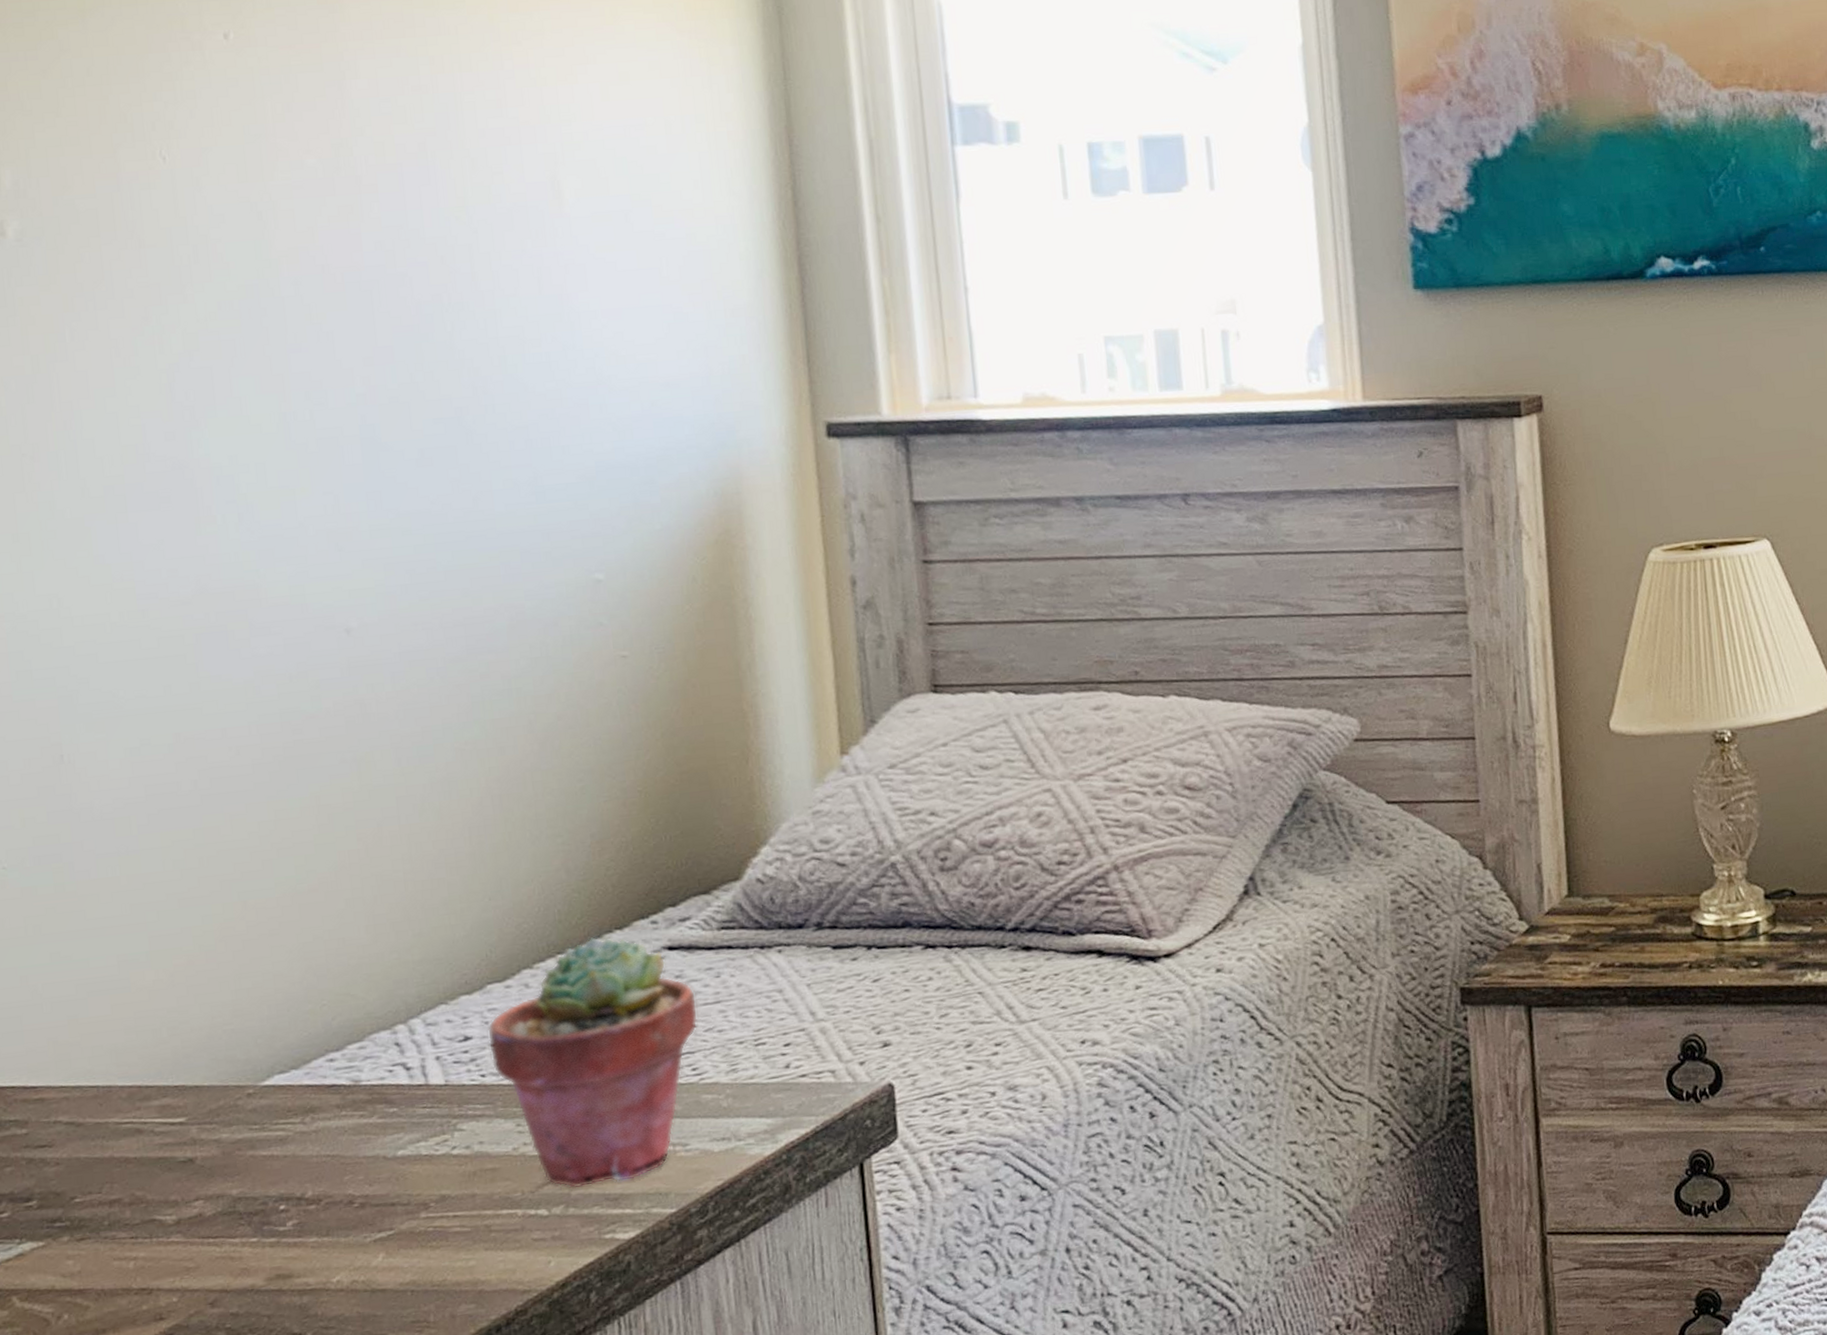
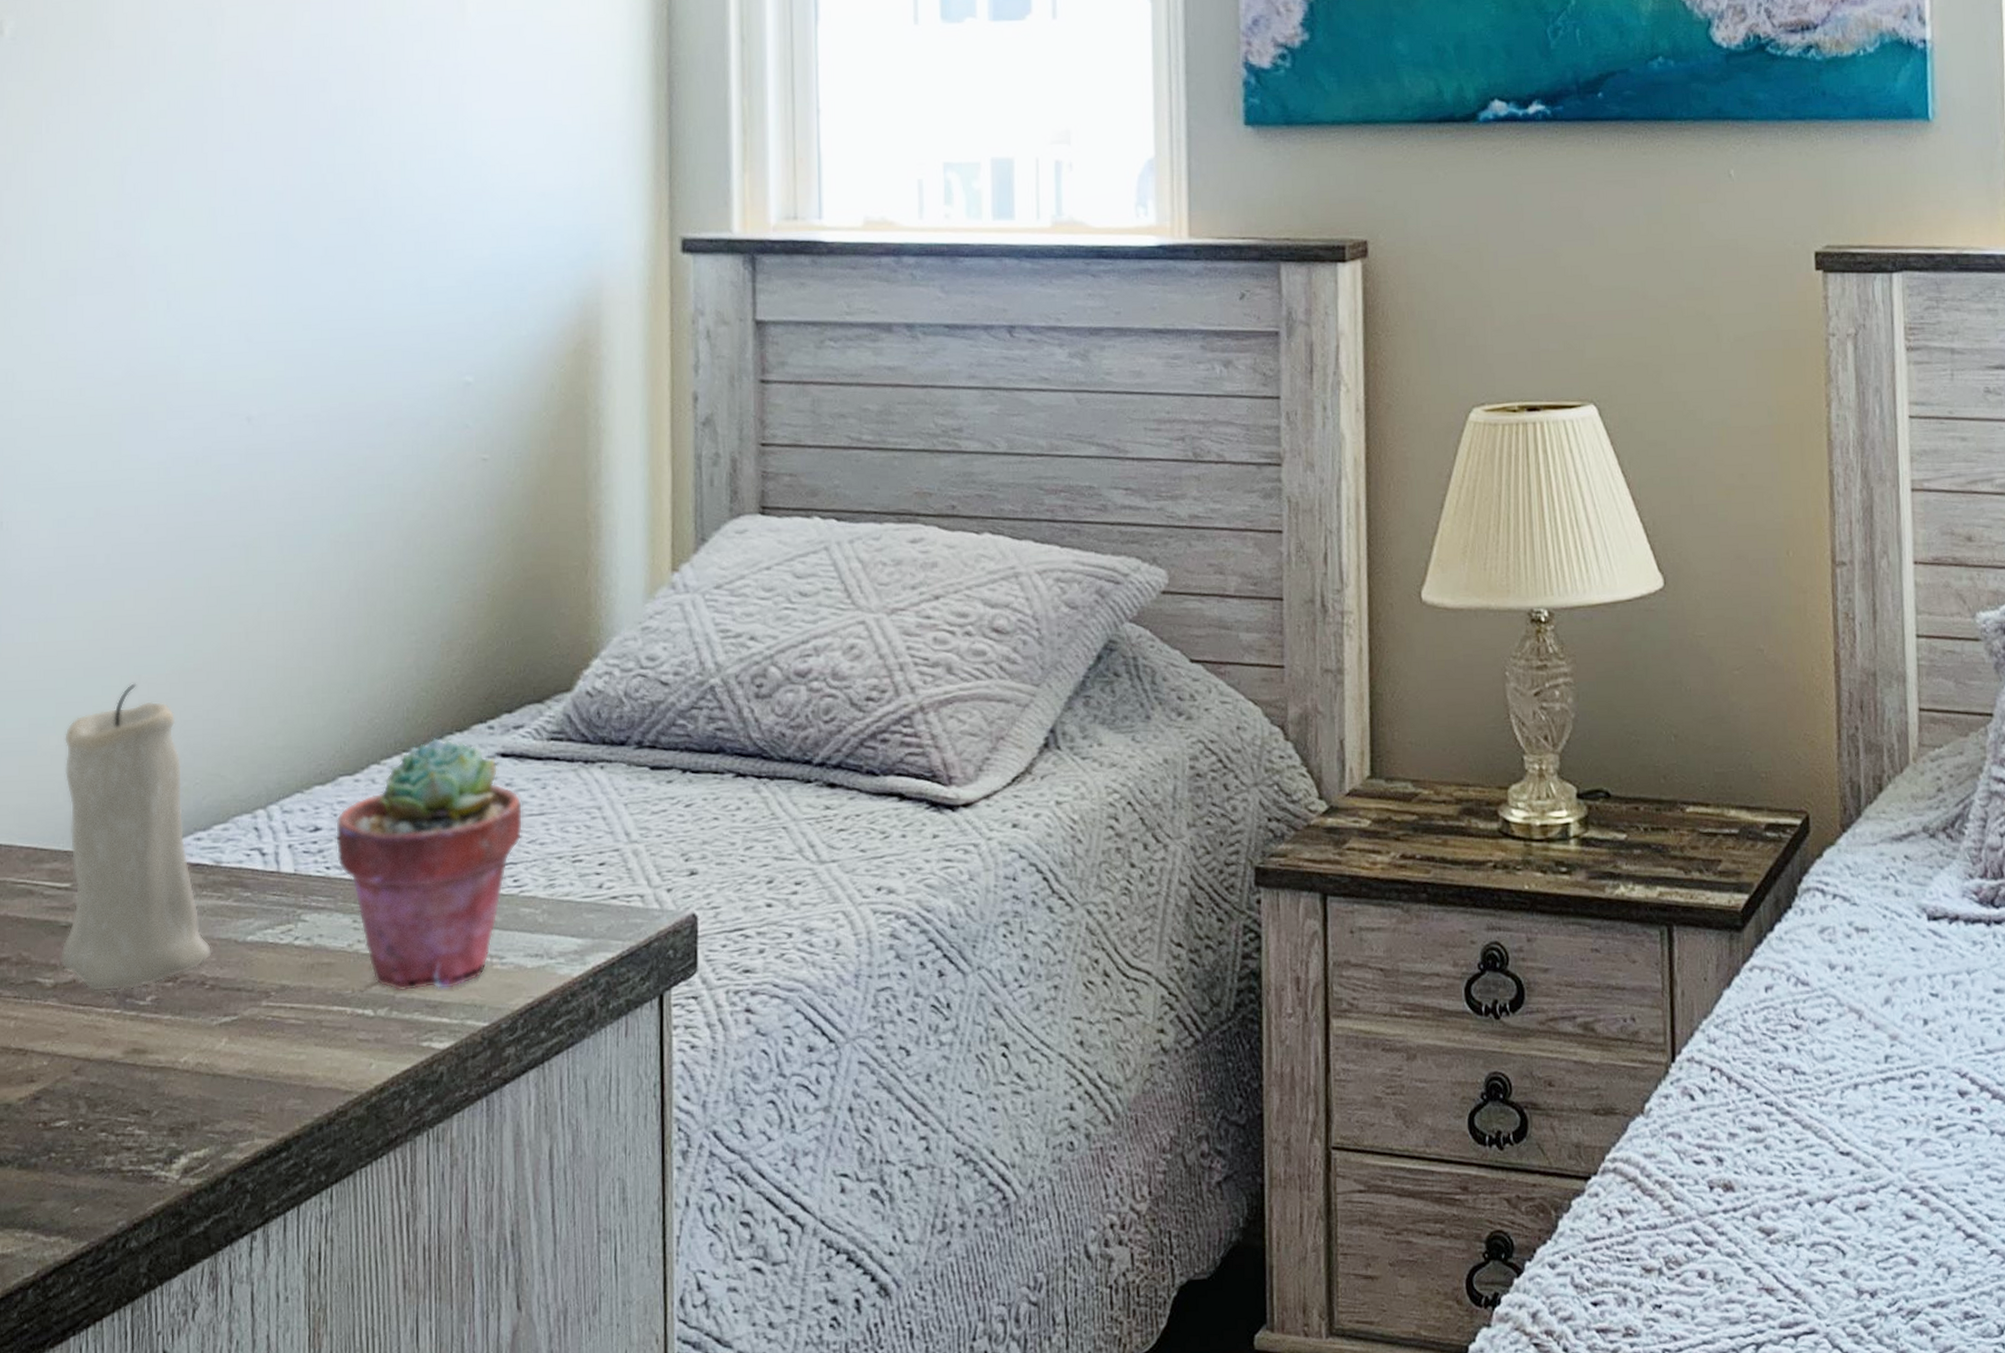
candle: none [161,909,359,1223] -> present [60,683,212,992]

